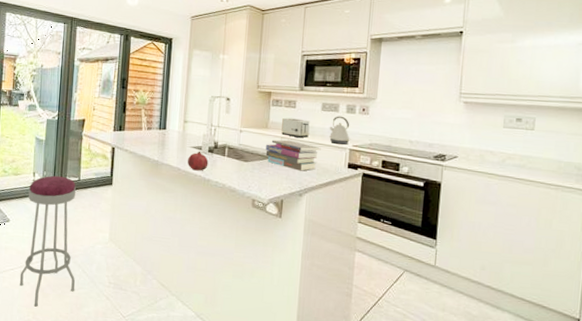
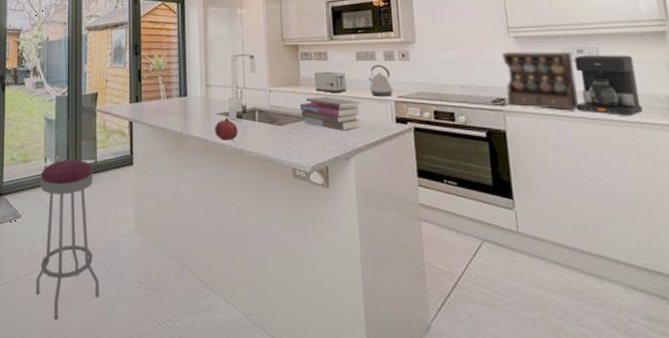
spice rack: none [448,114,512,171] -> present [502,51,578,111]
coffee maker: none [506,123,563,179] -> present [574,55,643,116]

